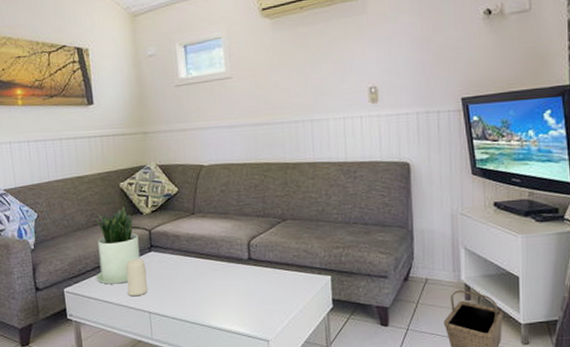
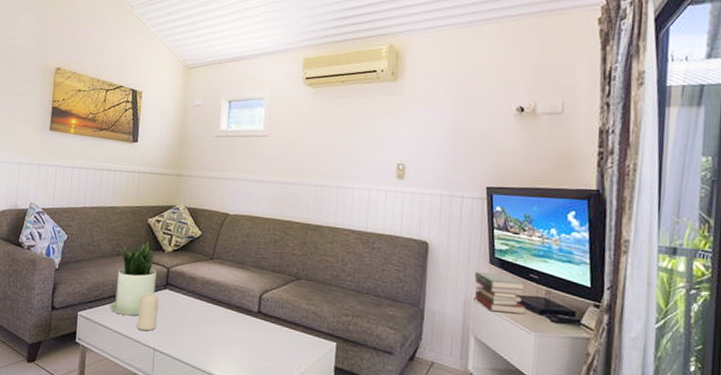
books: none [459,182,510,221] -> present [475,271,525,315]

